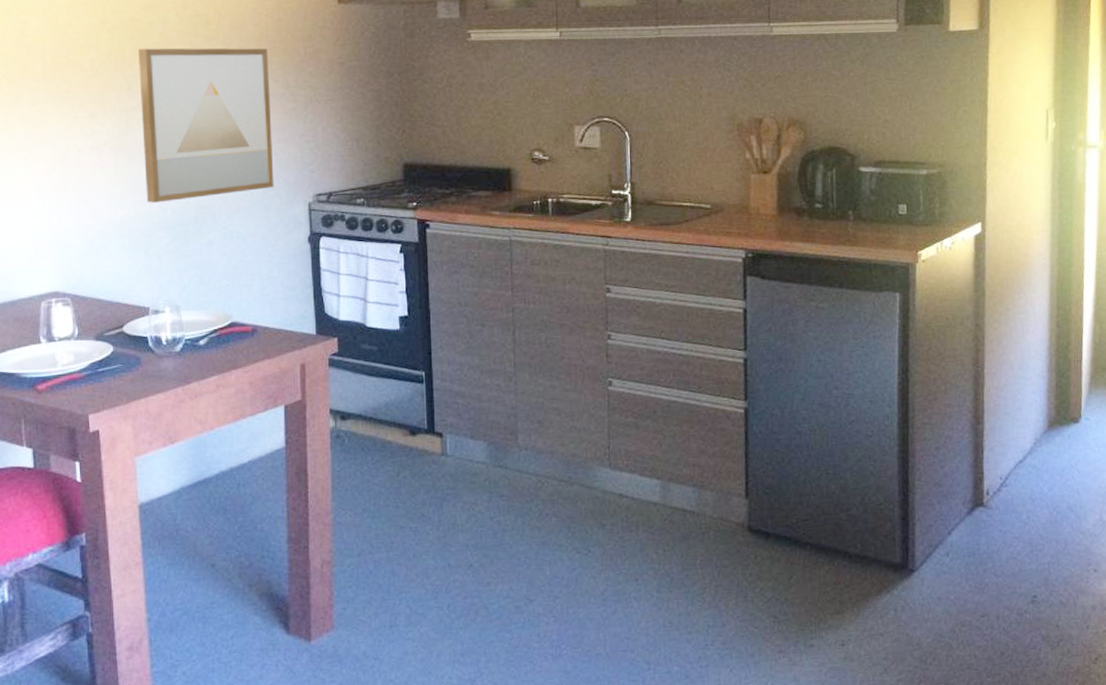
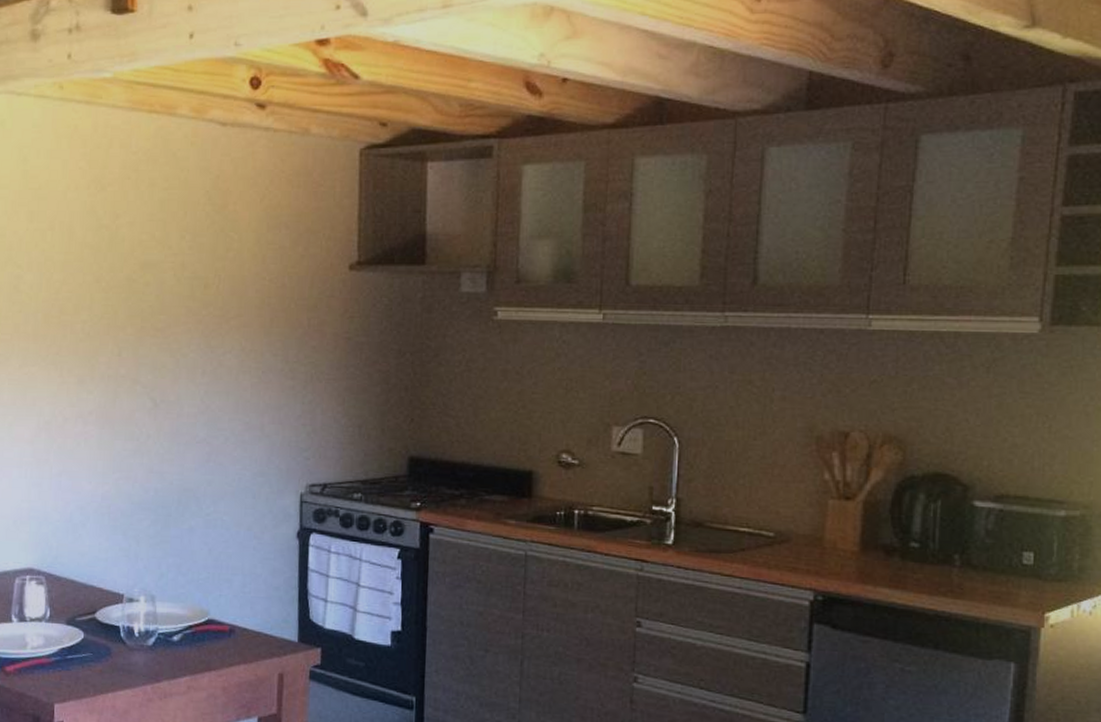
wall art: present [139,48,274,203] -> none [129,311,269,481]

